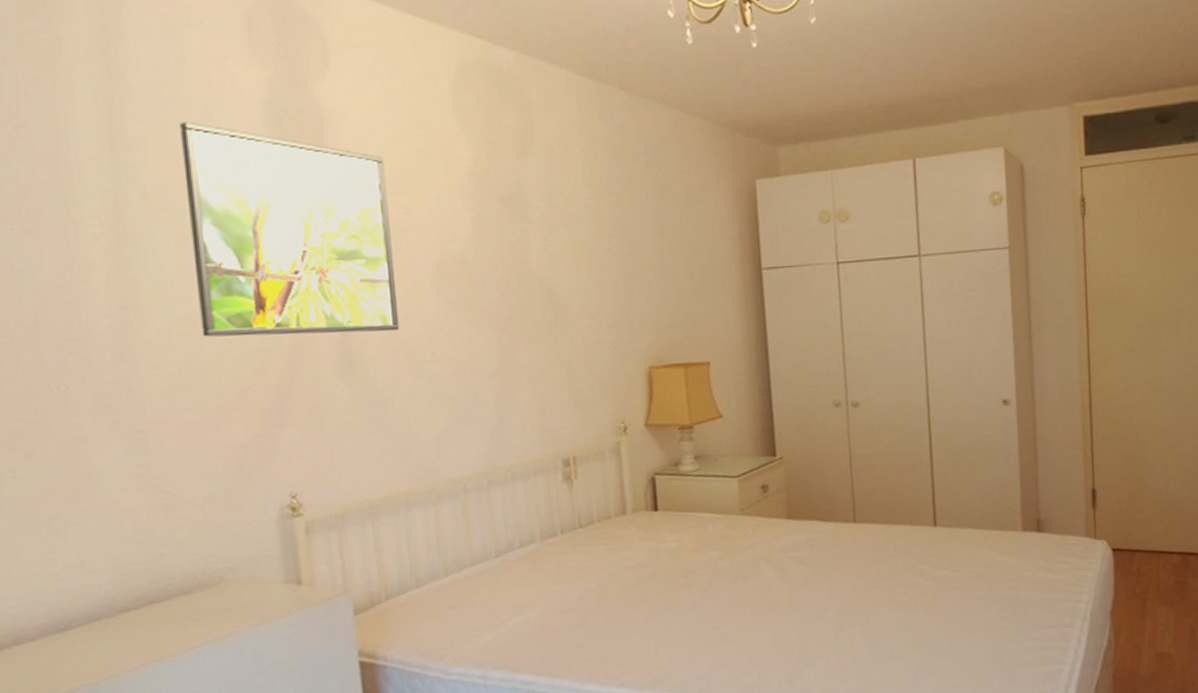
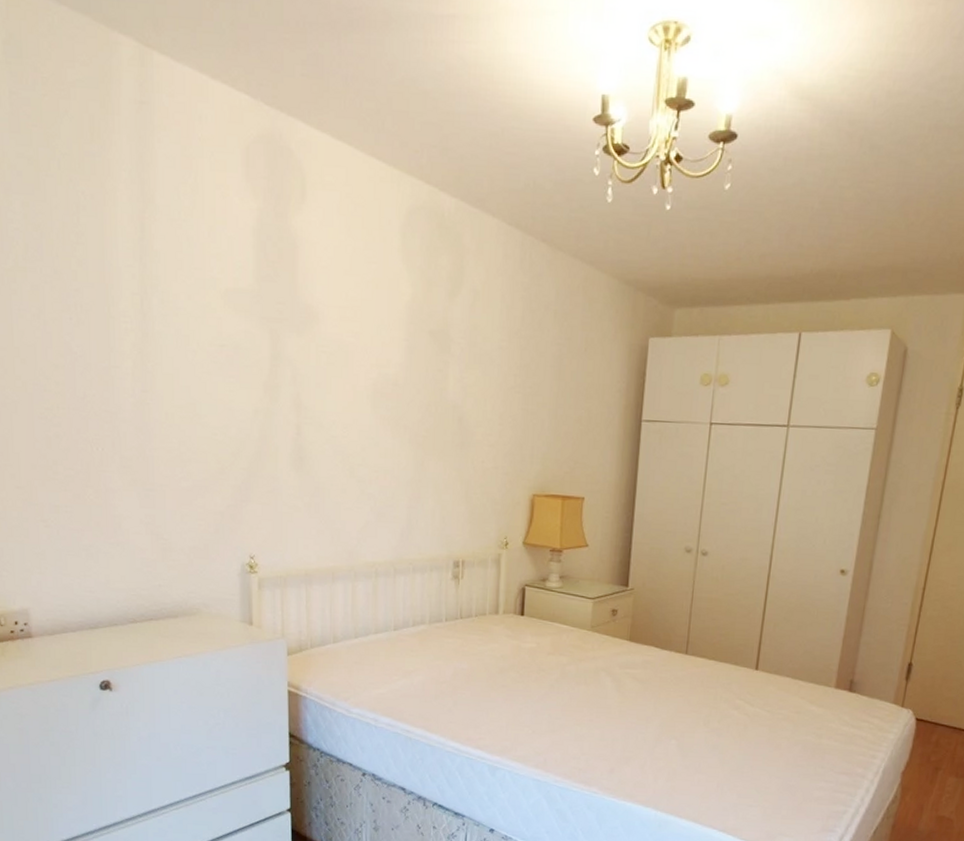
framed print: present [180,121,400,337] -> none [191,241,341,437]

